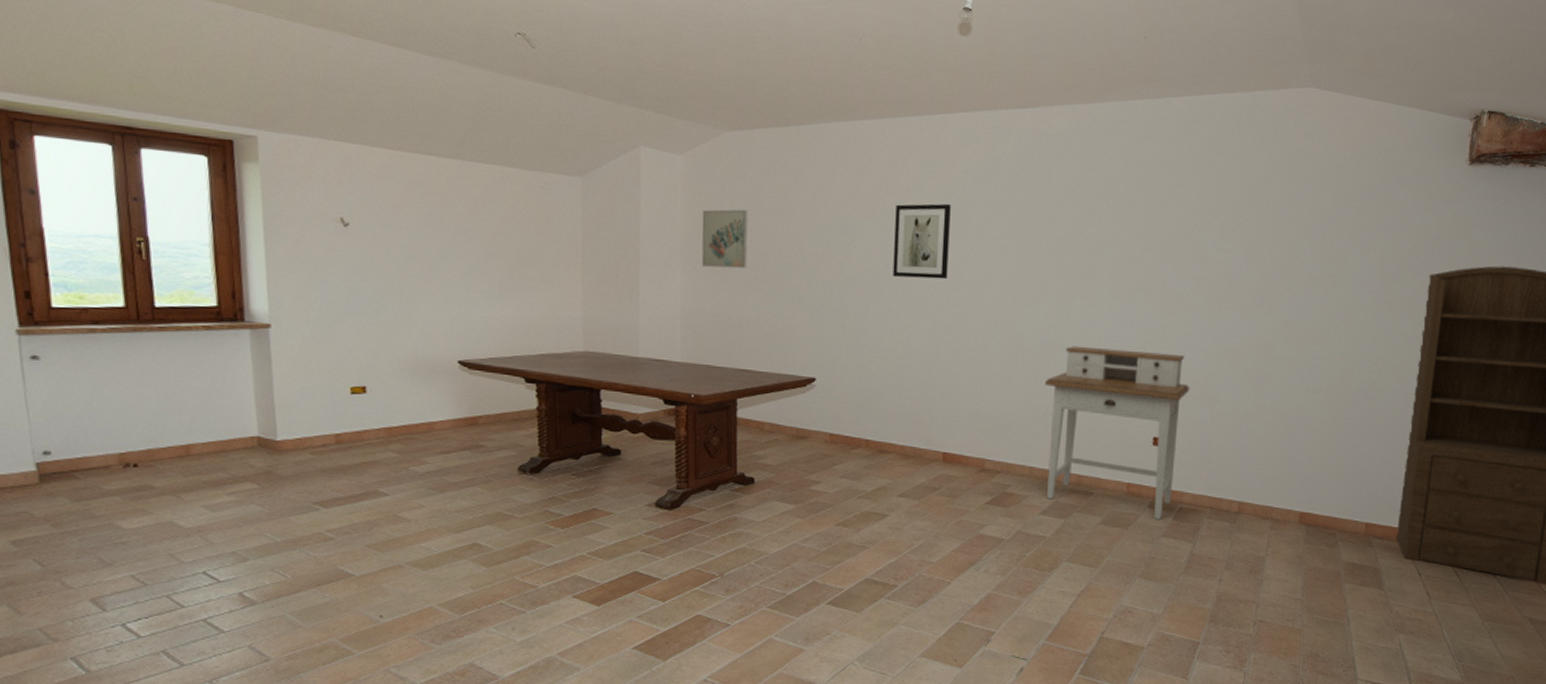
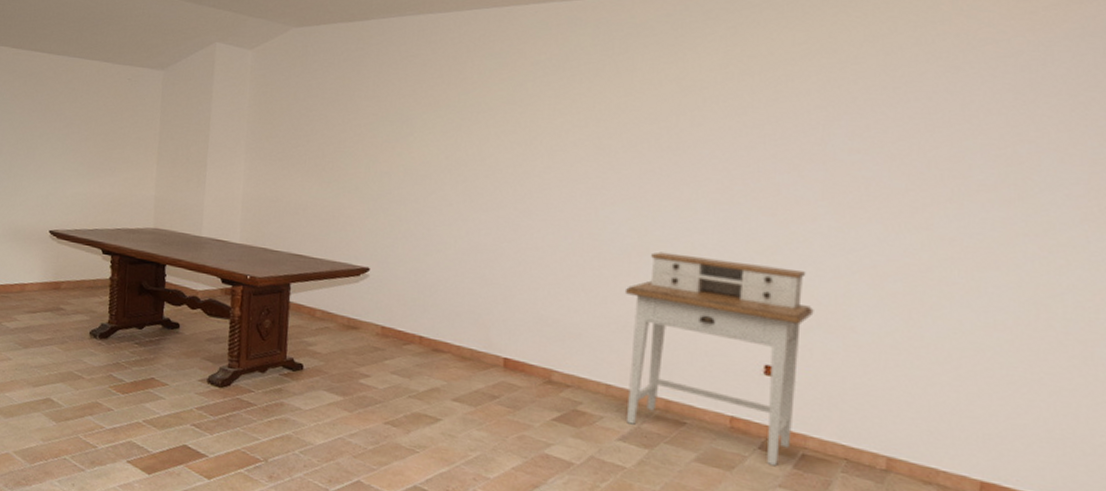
wall art: present [701,209,748,269] -> none [264,100,311,157]
wall art: present [893,203,951,280] -> none [454,95,519,174]

